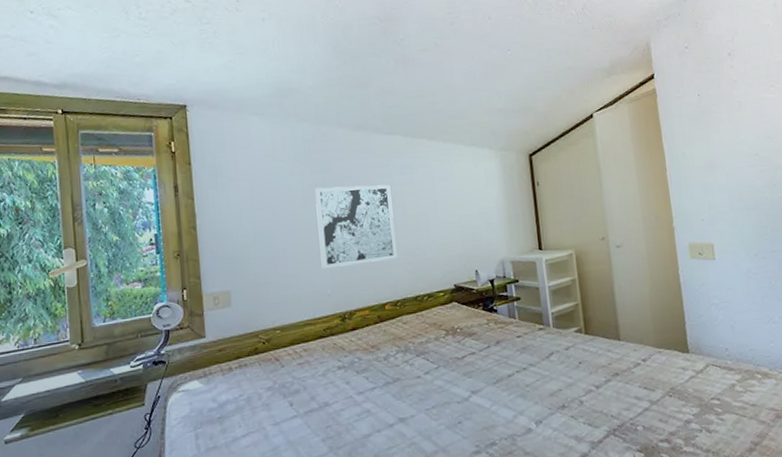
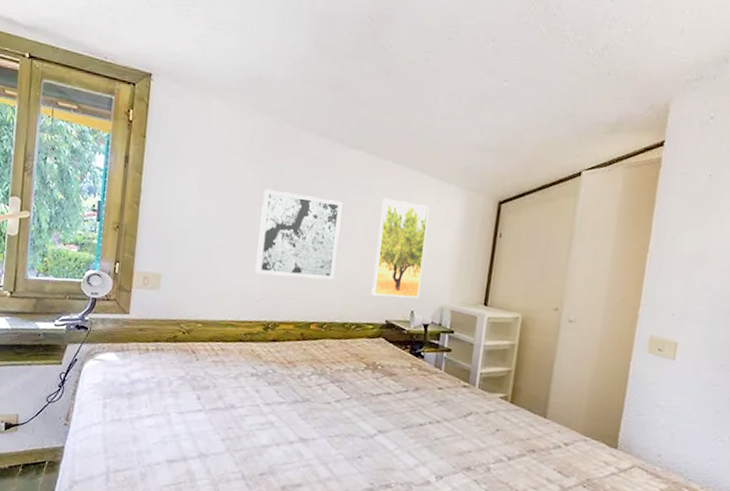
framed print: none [426,171,480,264] -> present [371,198,429,298]

